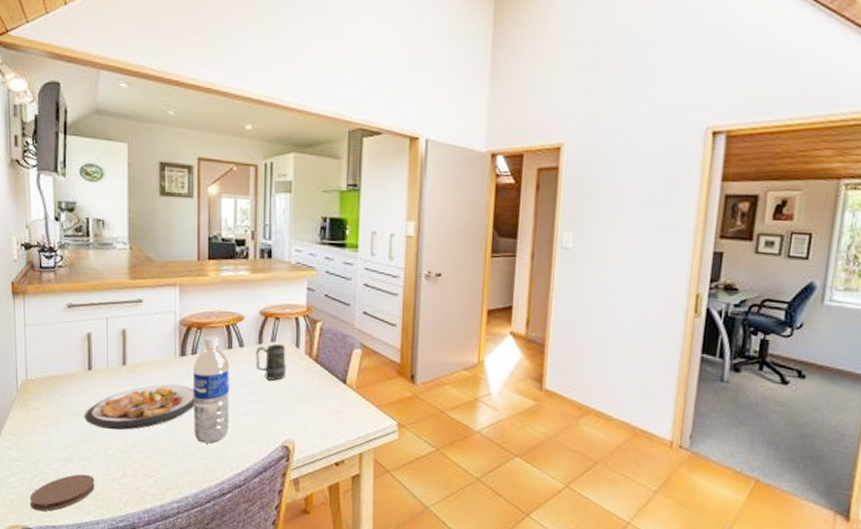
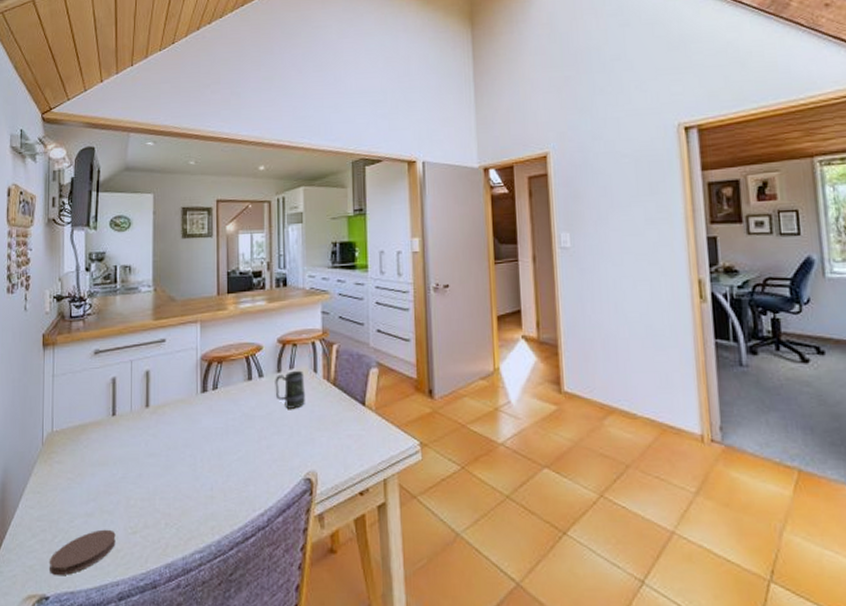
plate: present [84,384,195,430] -> none [107,423,217,478]
water bottle: present [193,335,229,444] -> none [214,368,250,483]

